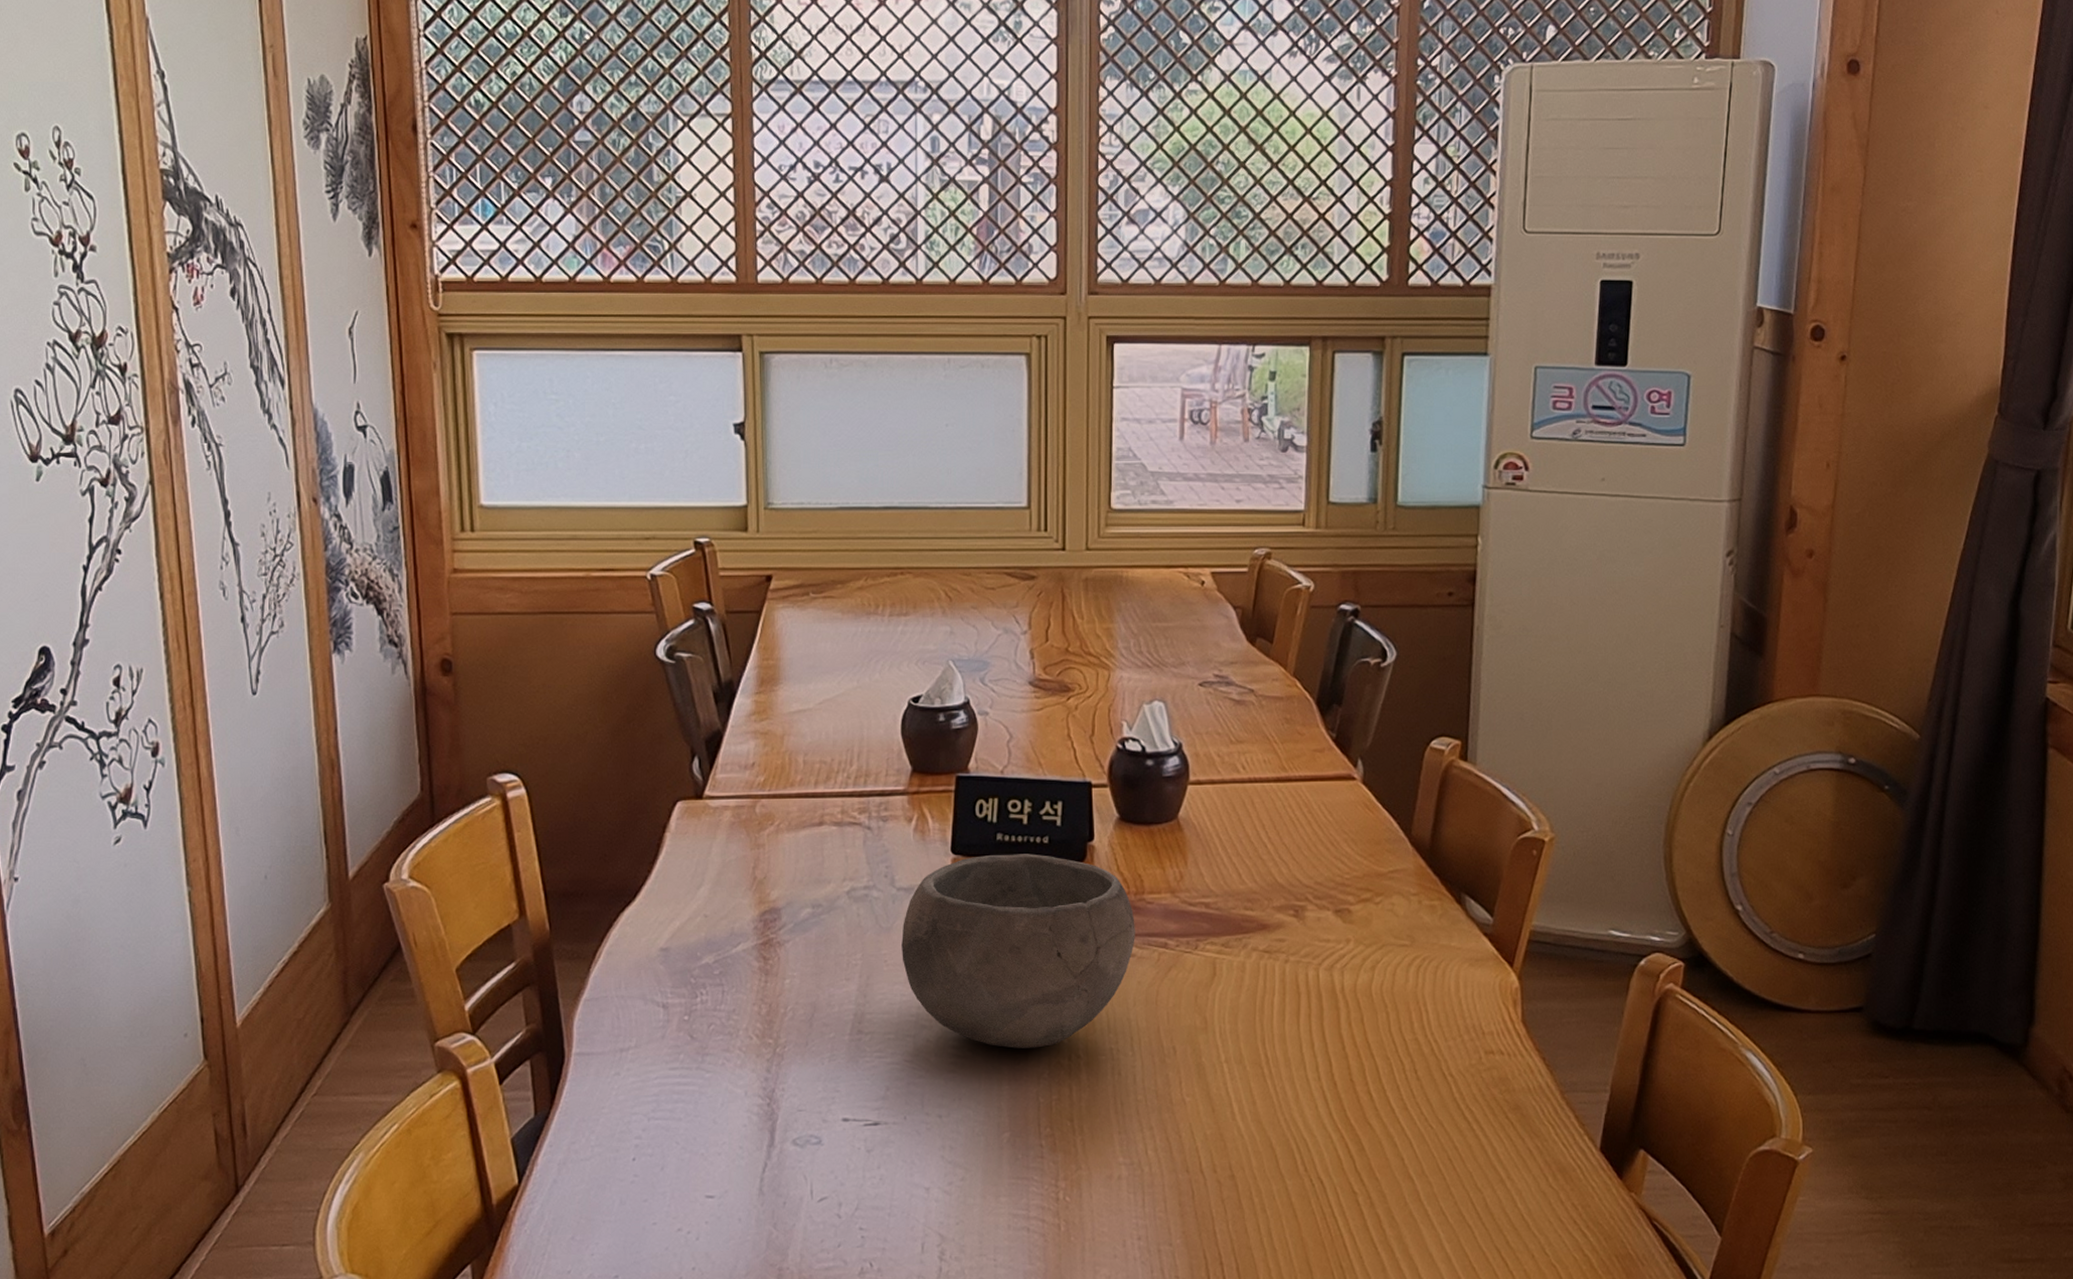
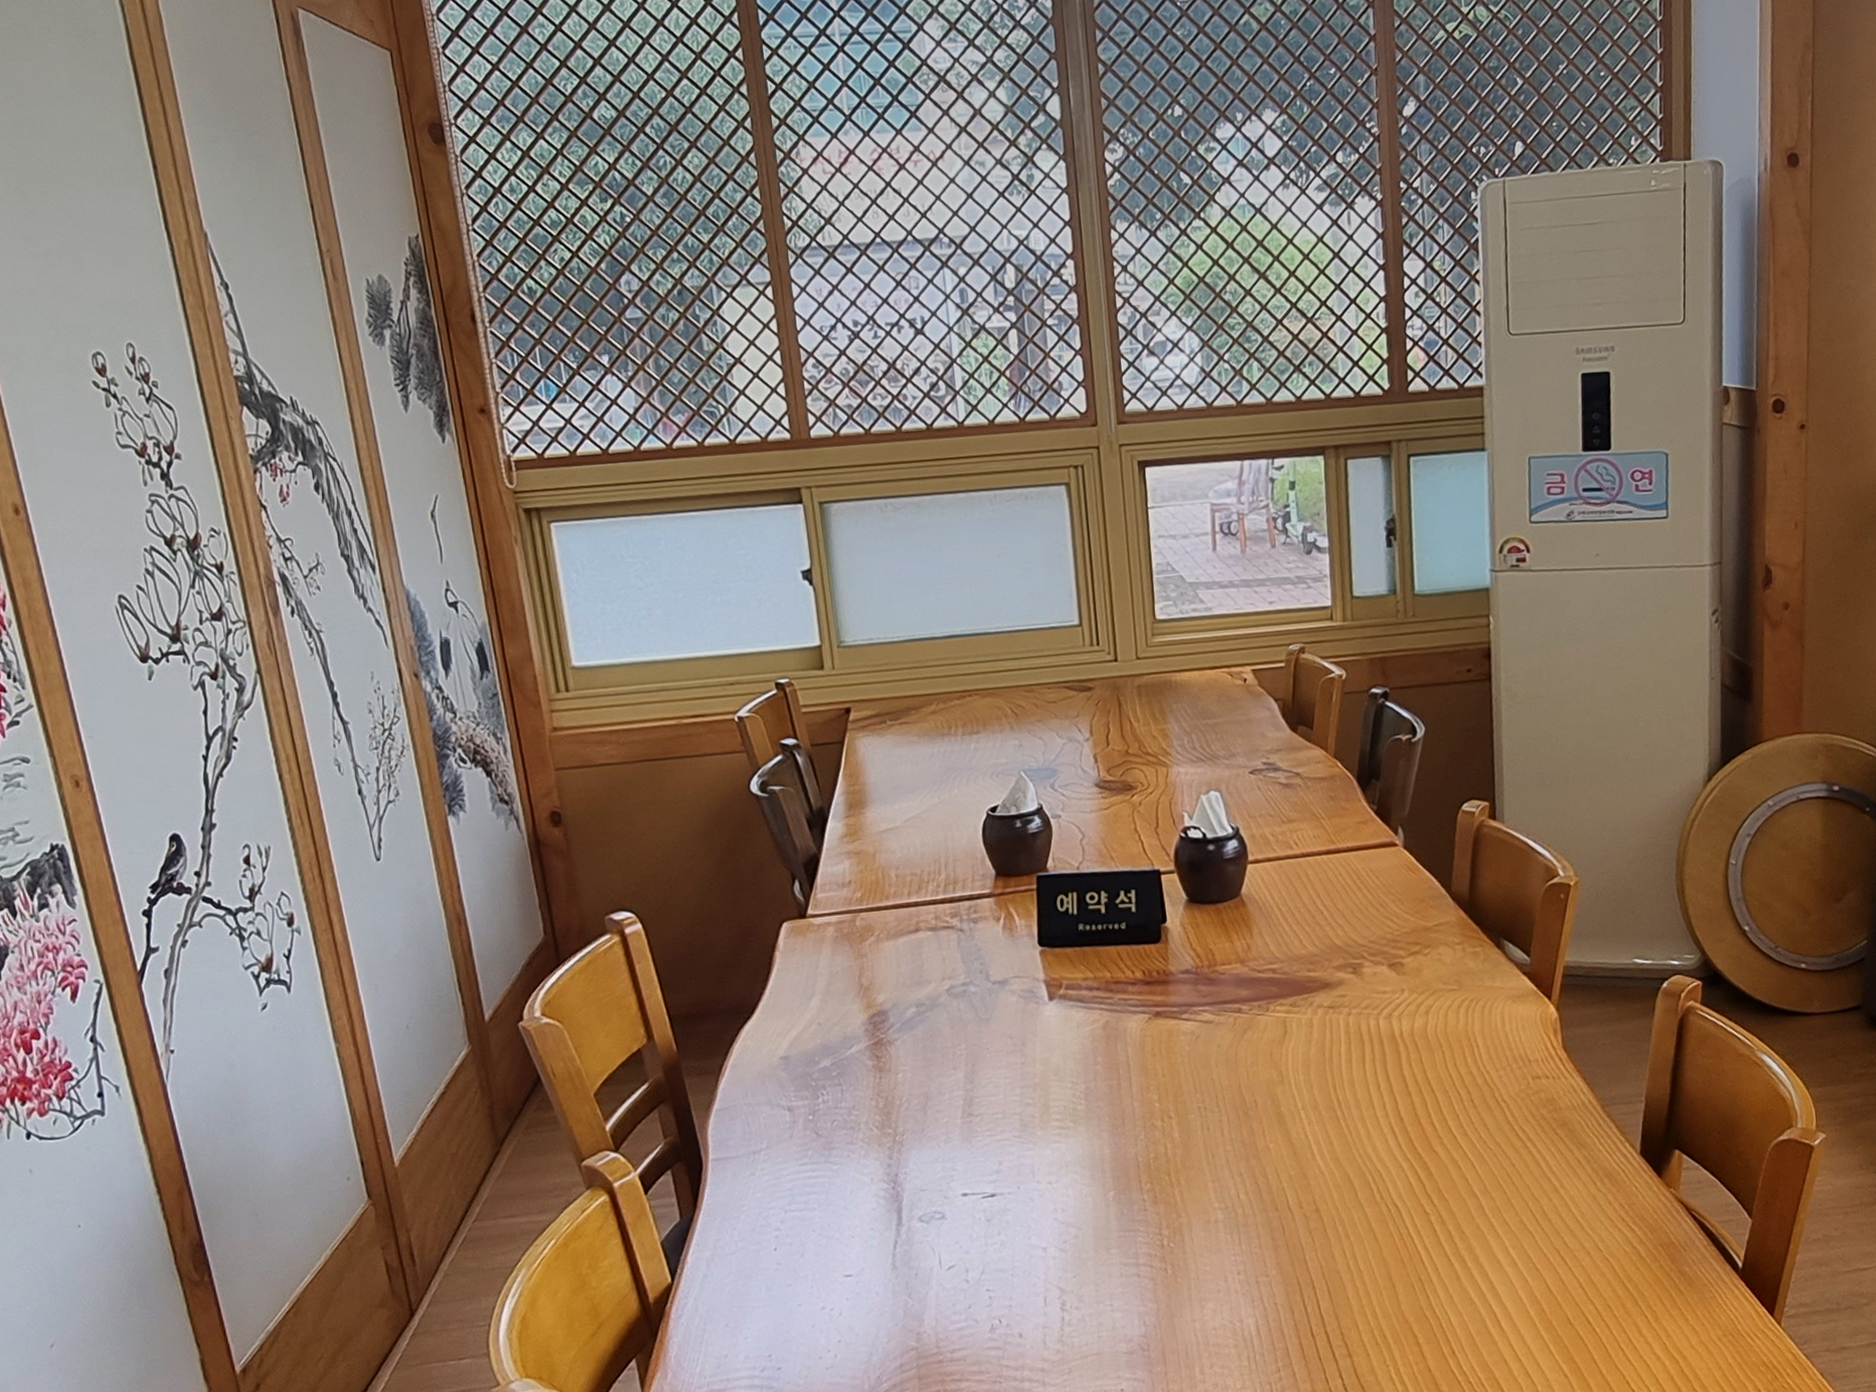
bowl: present [901,854,1135,1048] -> none [1000,939,1212,1116]

